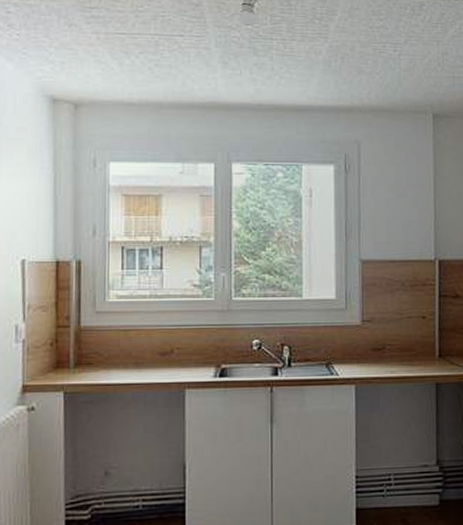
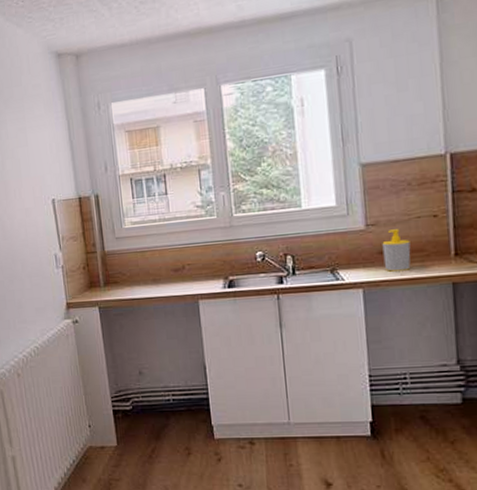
soap bottle: none [376,327,401,369] -> present [382,229,411,272]

